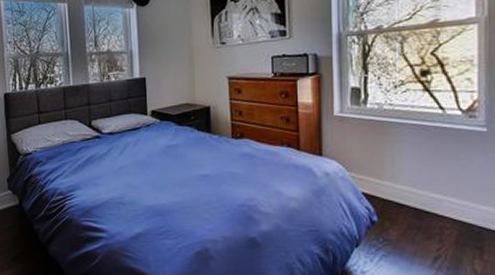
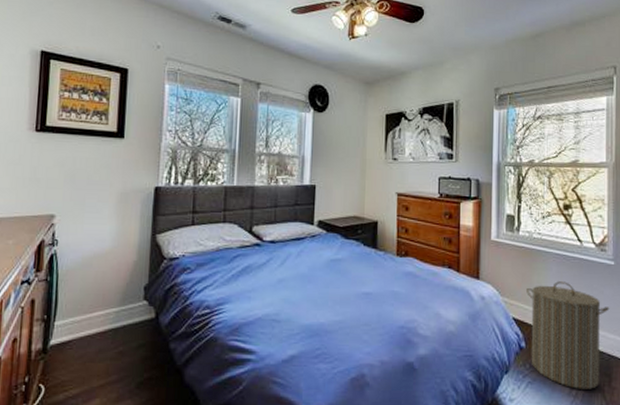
laundry hamper: none [377,153,481,262] -> present [526,281,610,389]

